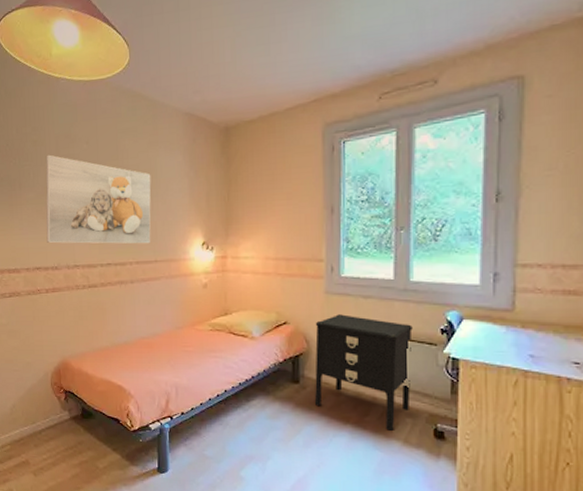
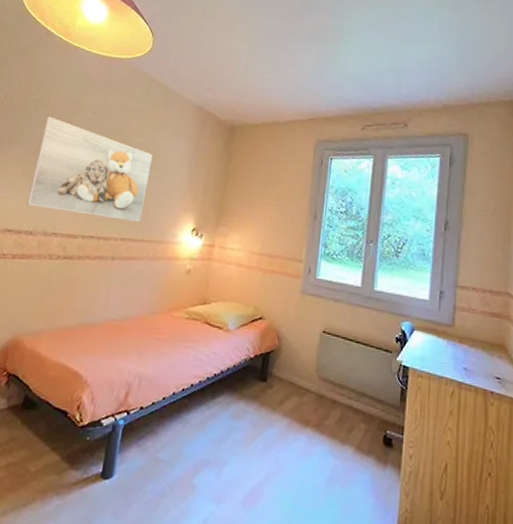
nightstand: present [315,314,413,432] -> none [279,314,373,438]

